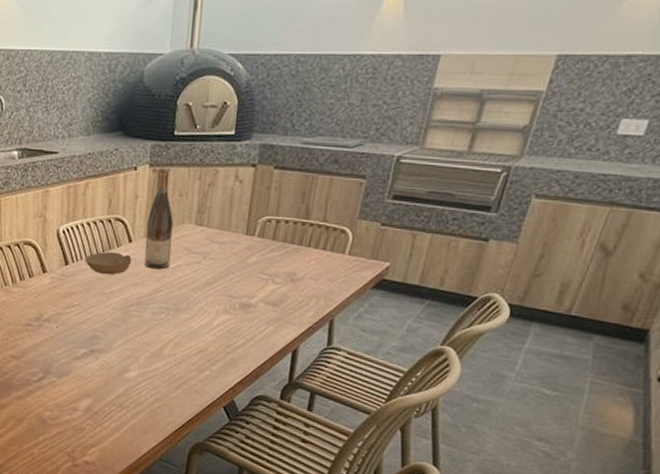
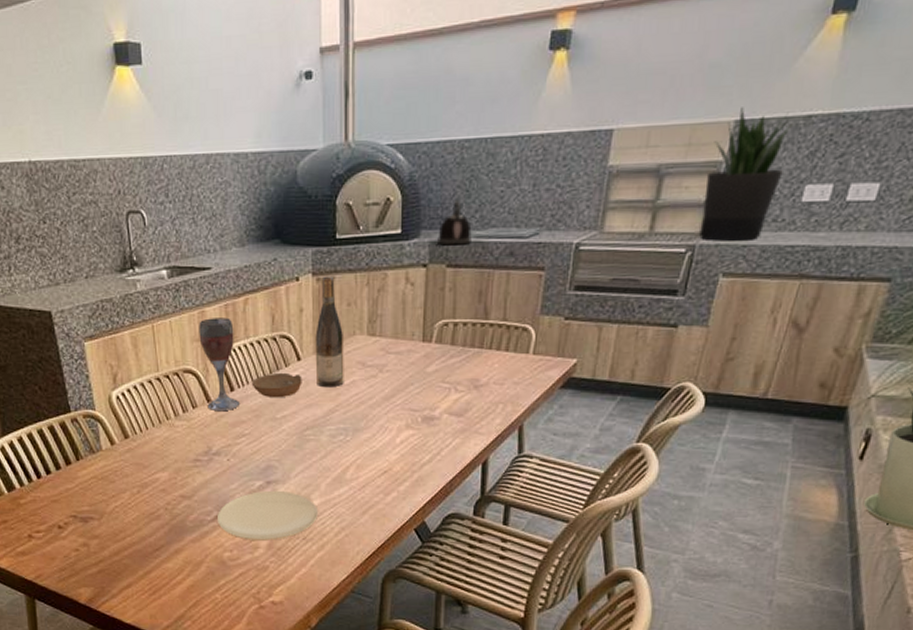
cup: none [41,197,74,283] -> present [199,318,241,412]
plate: none [41,358,136,405] -> present [216,490,319,541]
kettle: none [267,108,301,150] -> present [437,199,472,247]
planter: none [515,43,613,166] -> present [699,107,793,241]

